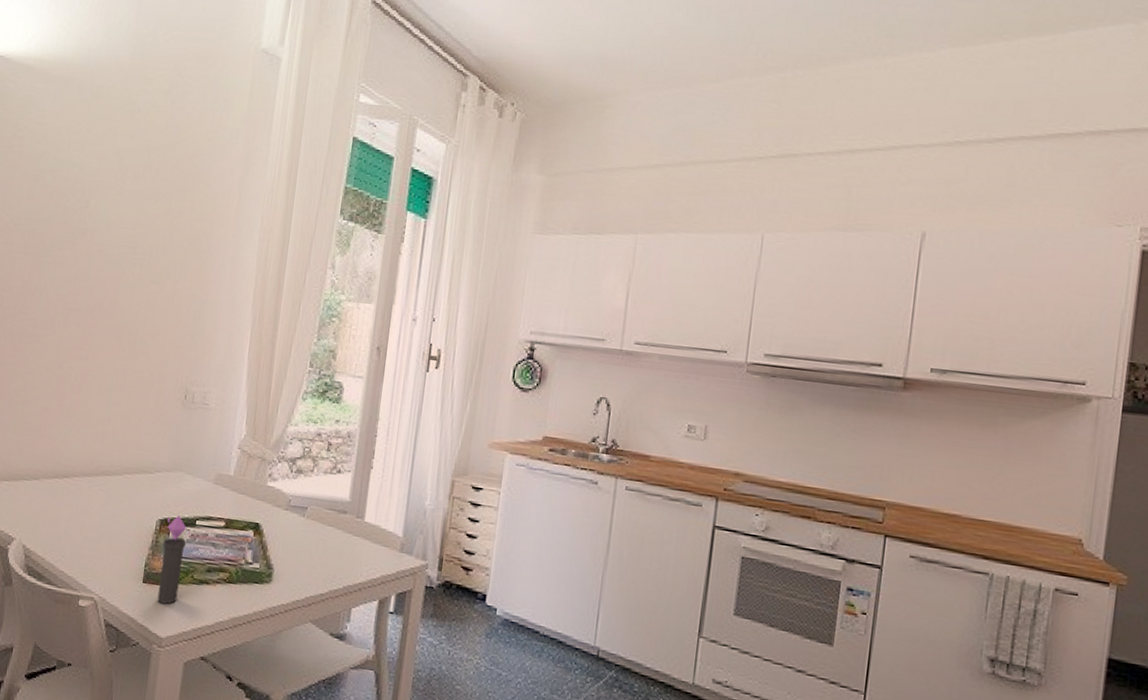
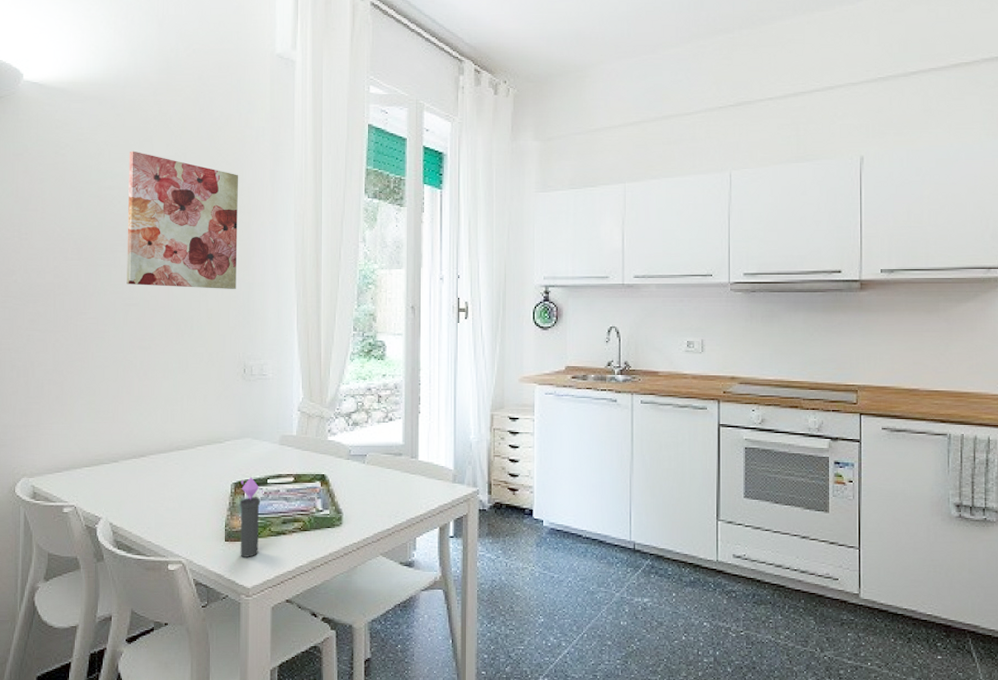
wall art: none [71,140,205,305] -> present [126,151,239,289]

